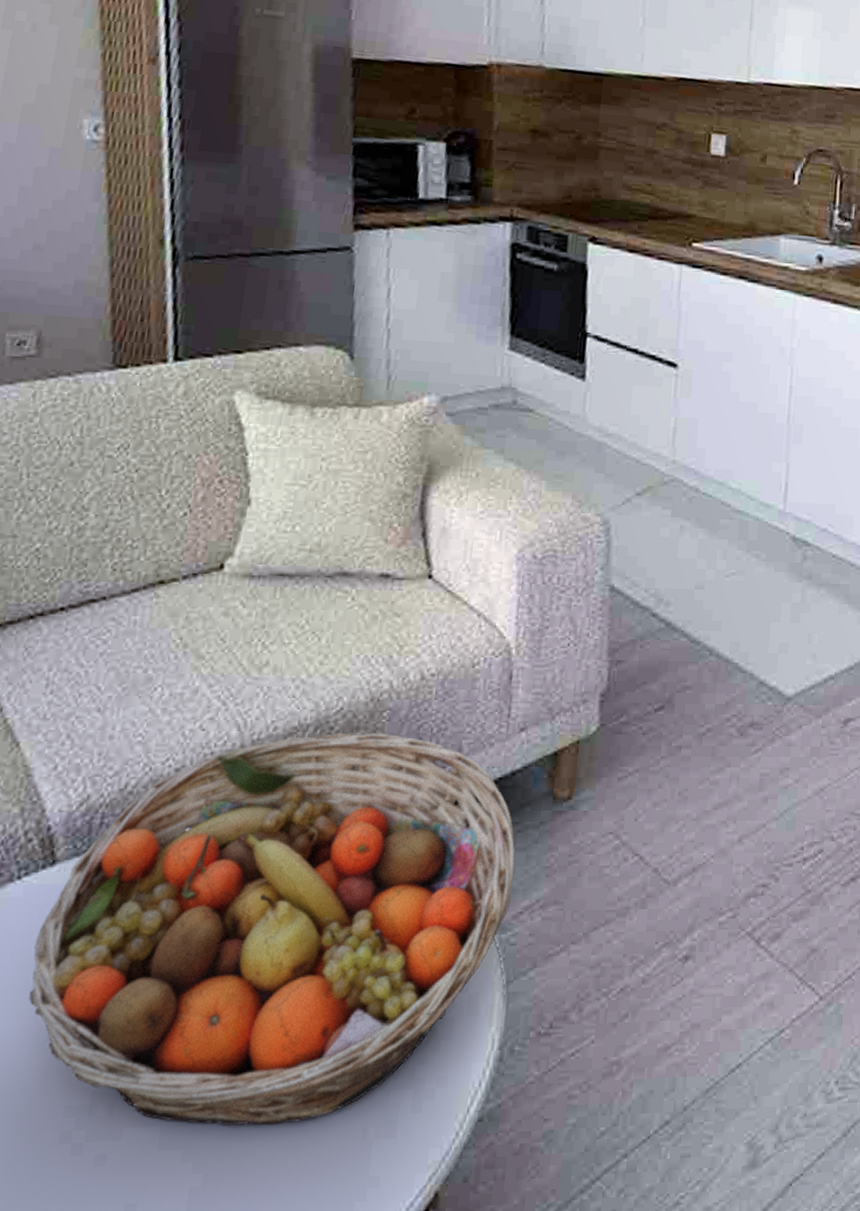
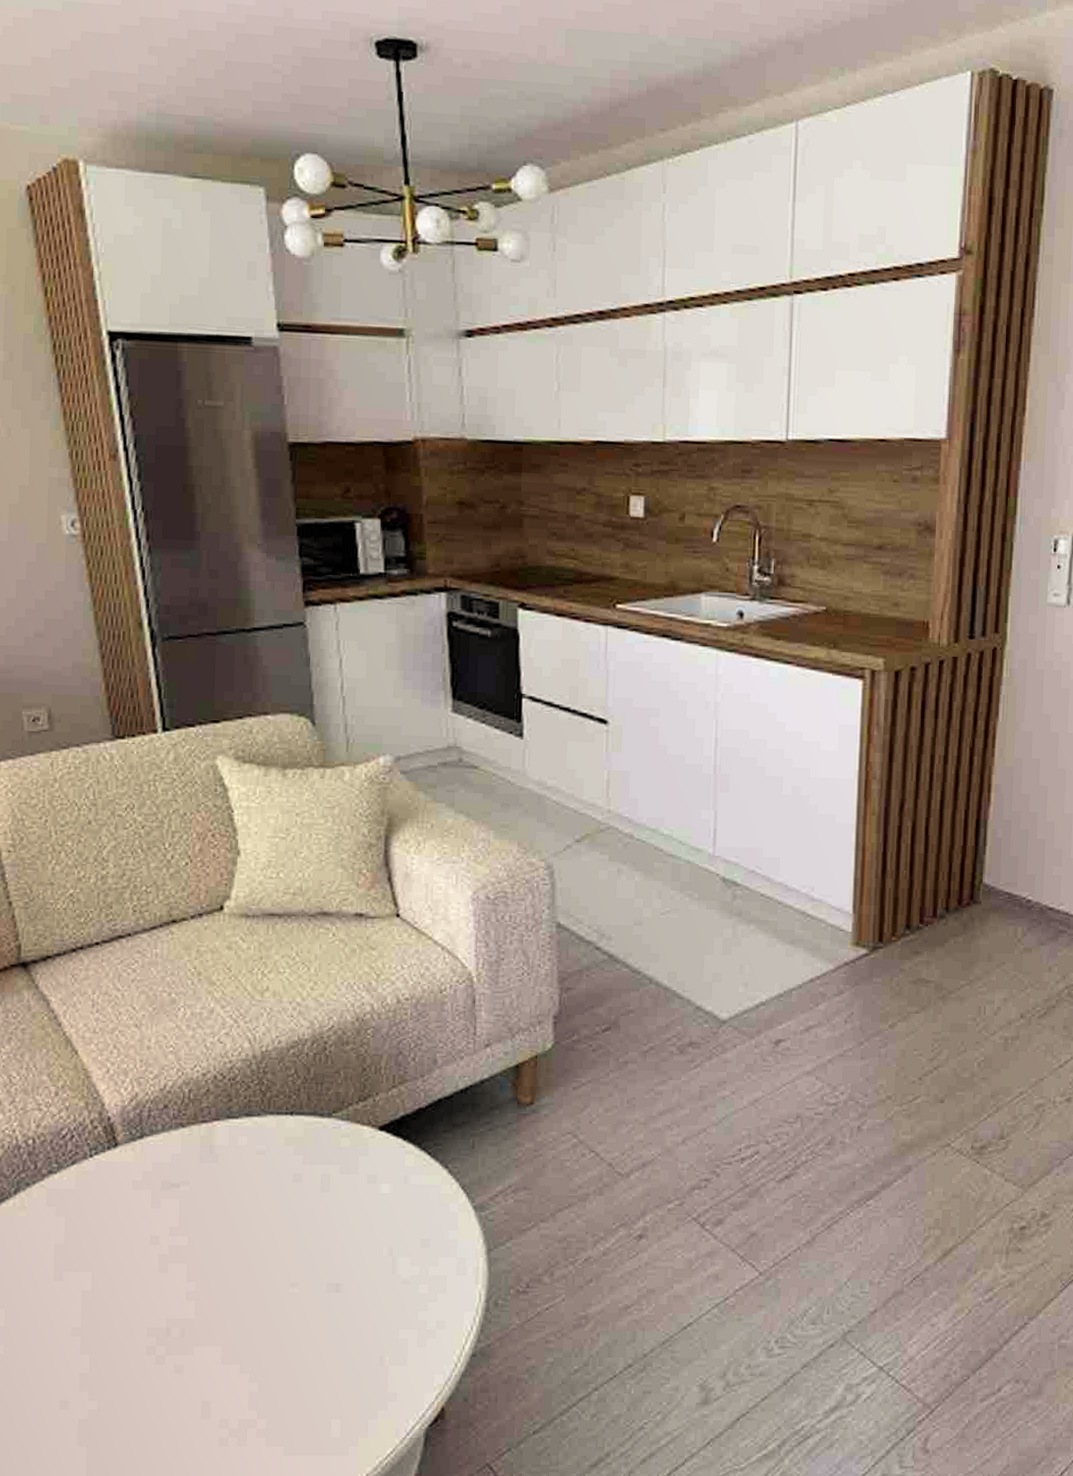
fruit basket: present [29,732,516,1126] -> none [109,1046,489,1350]

